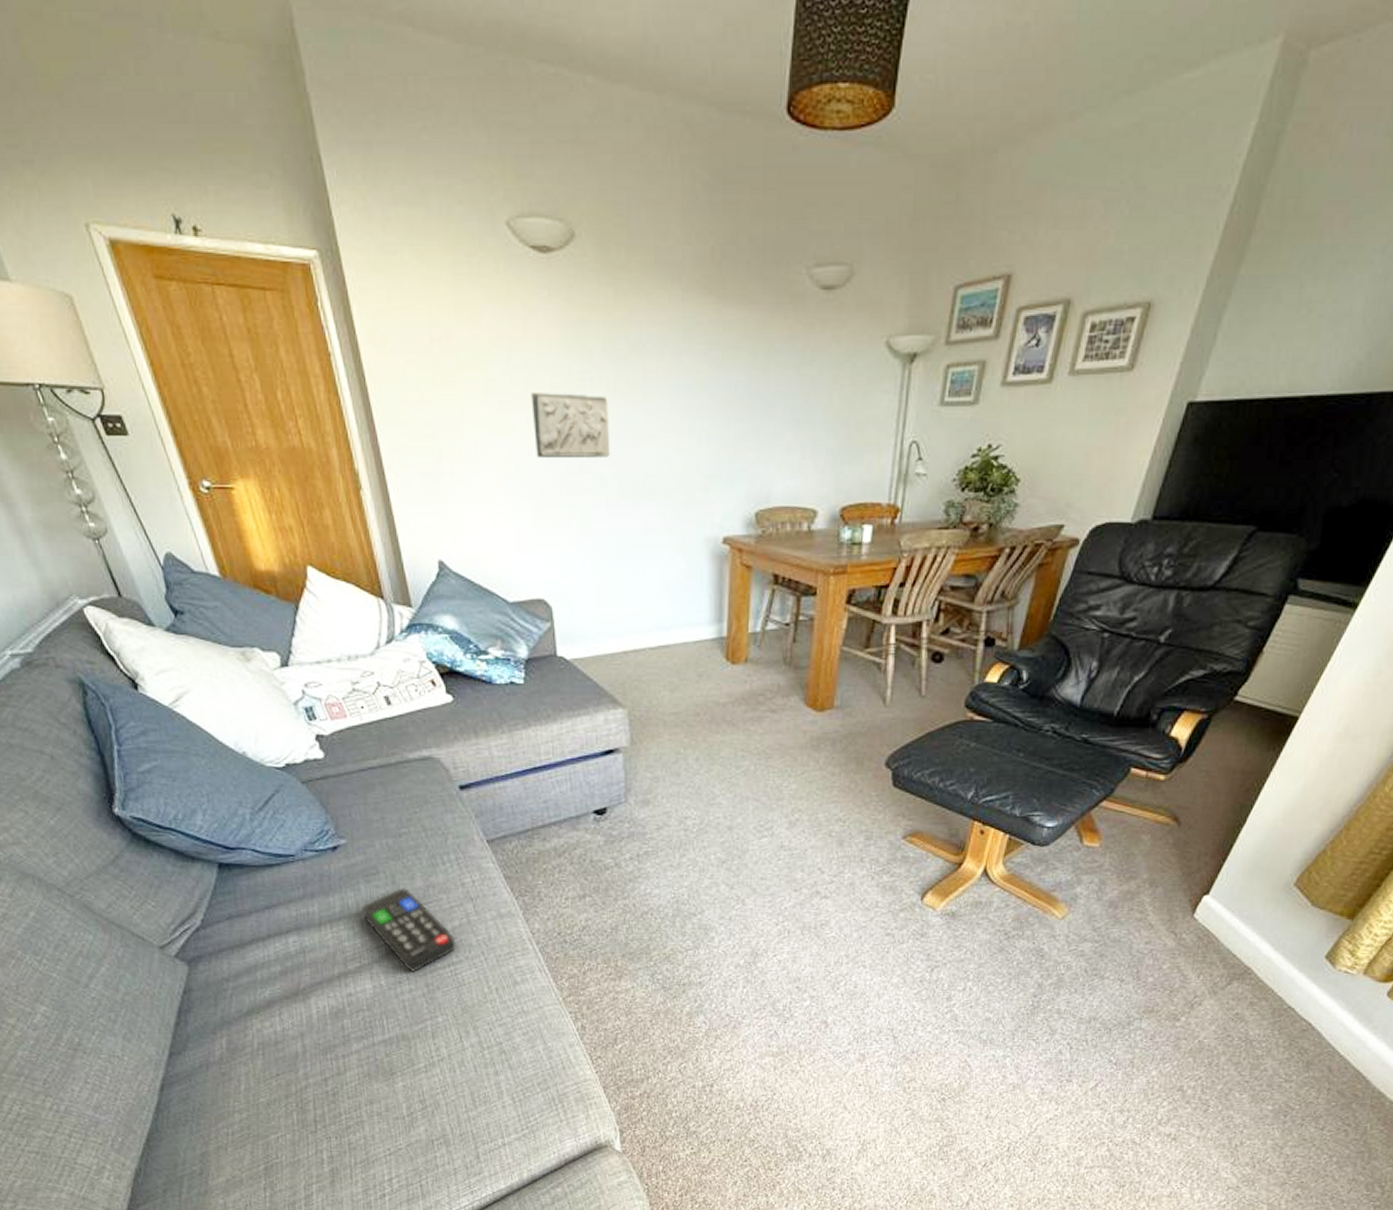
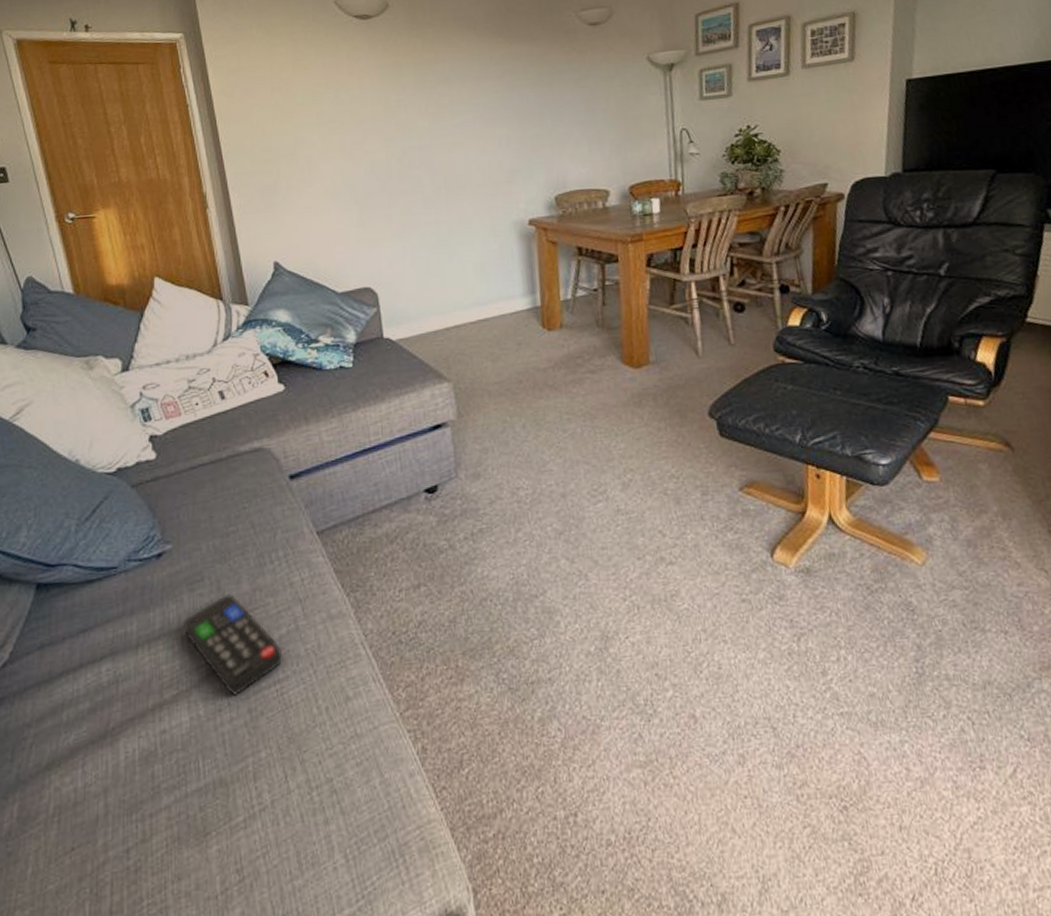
stone relief: present [531,393,611,457] -> none [355,117,425,169]

